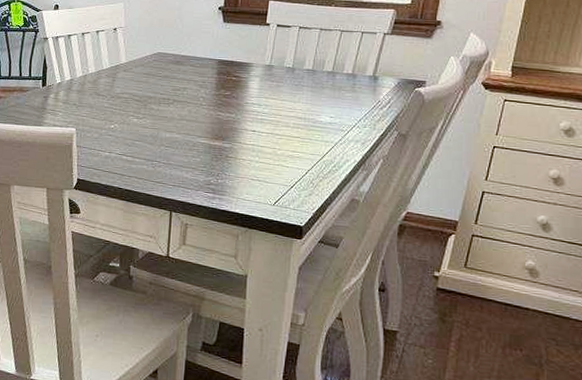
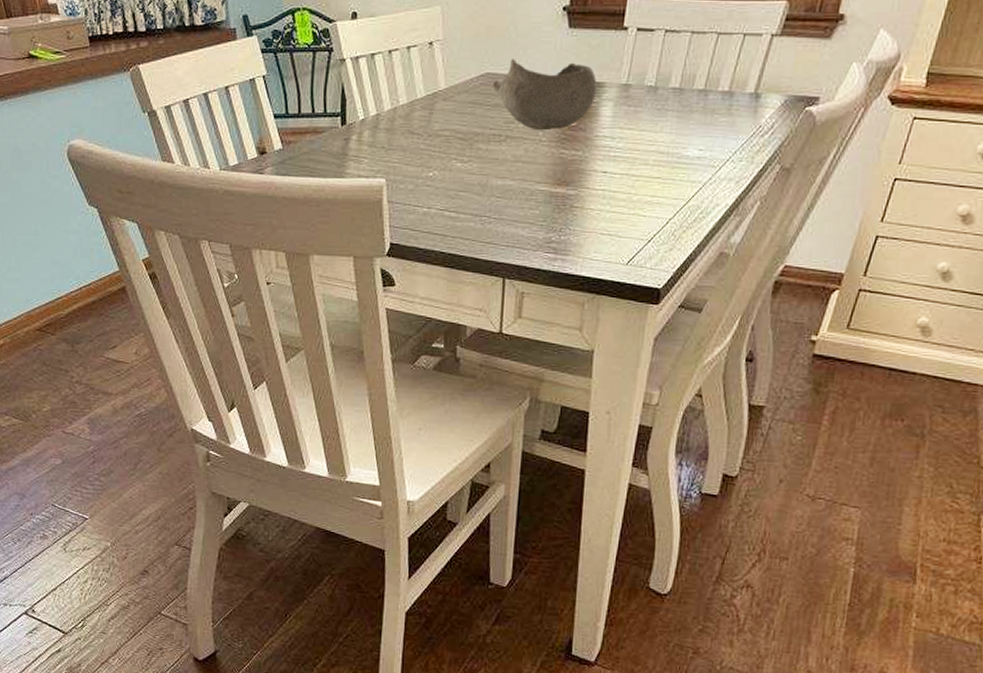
bowl: none [162,43,246,97] -> present [492,59,597,131]

